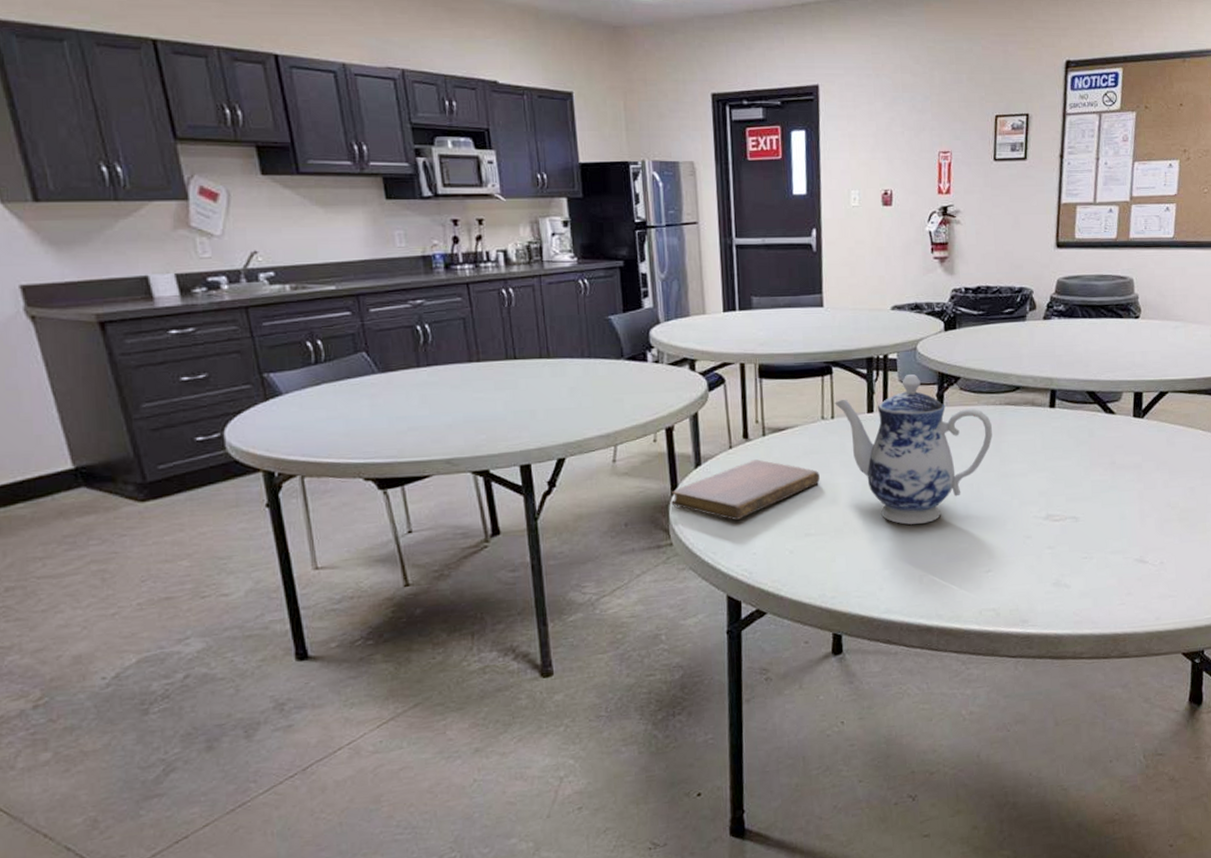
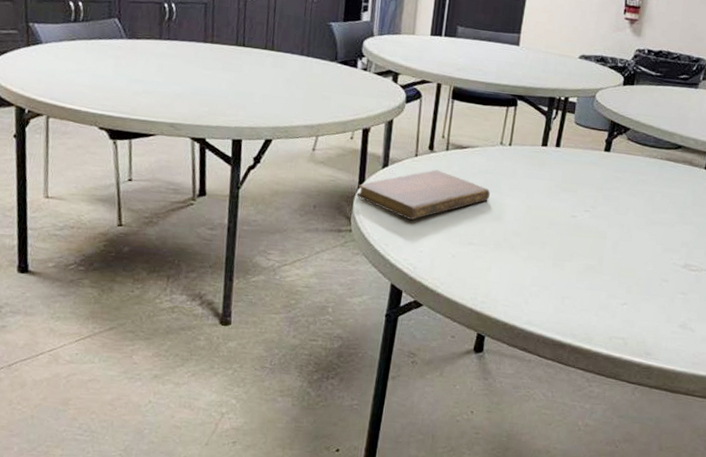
teapot: present [834,374,992,525] -> none [514,118,650,252]

